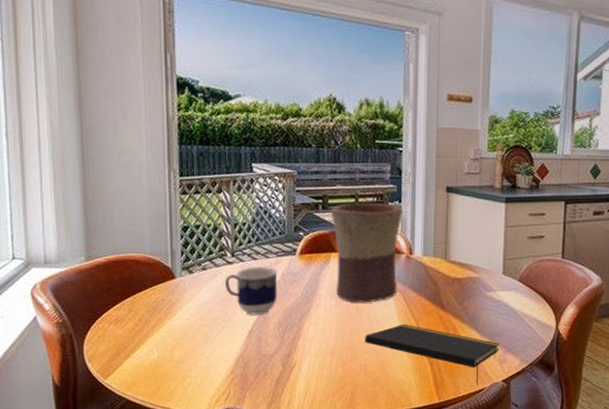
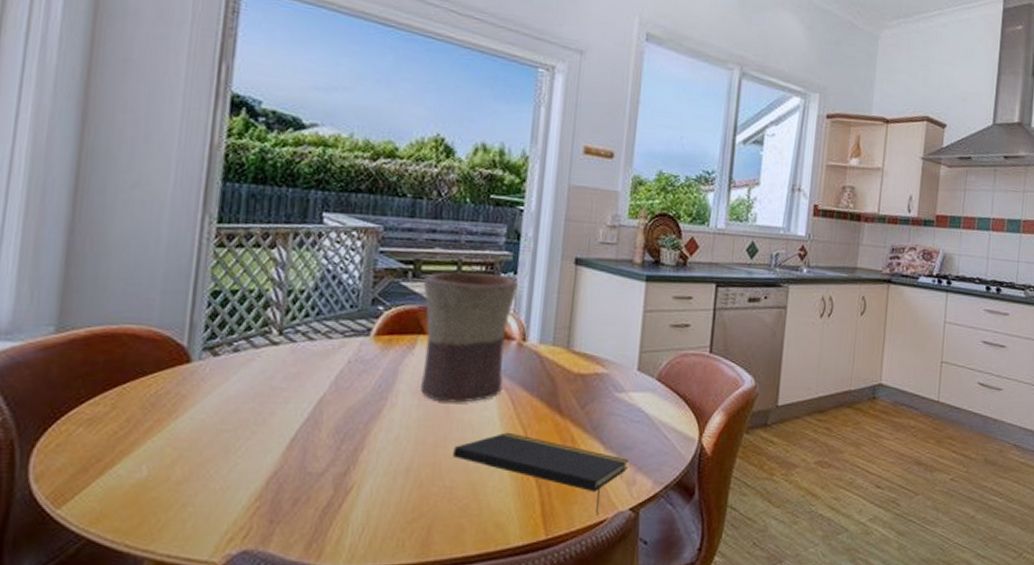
cup: present [225,267,278,315] -> none [264,350,343,417]

